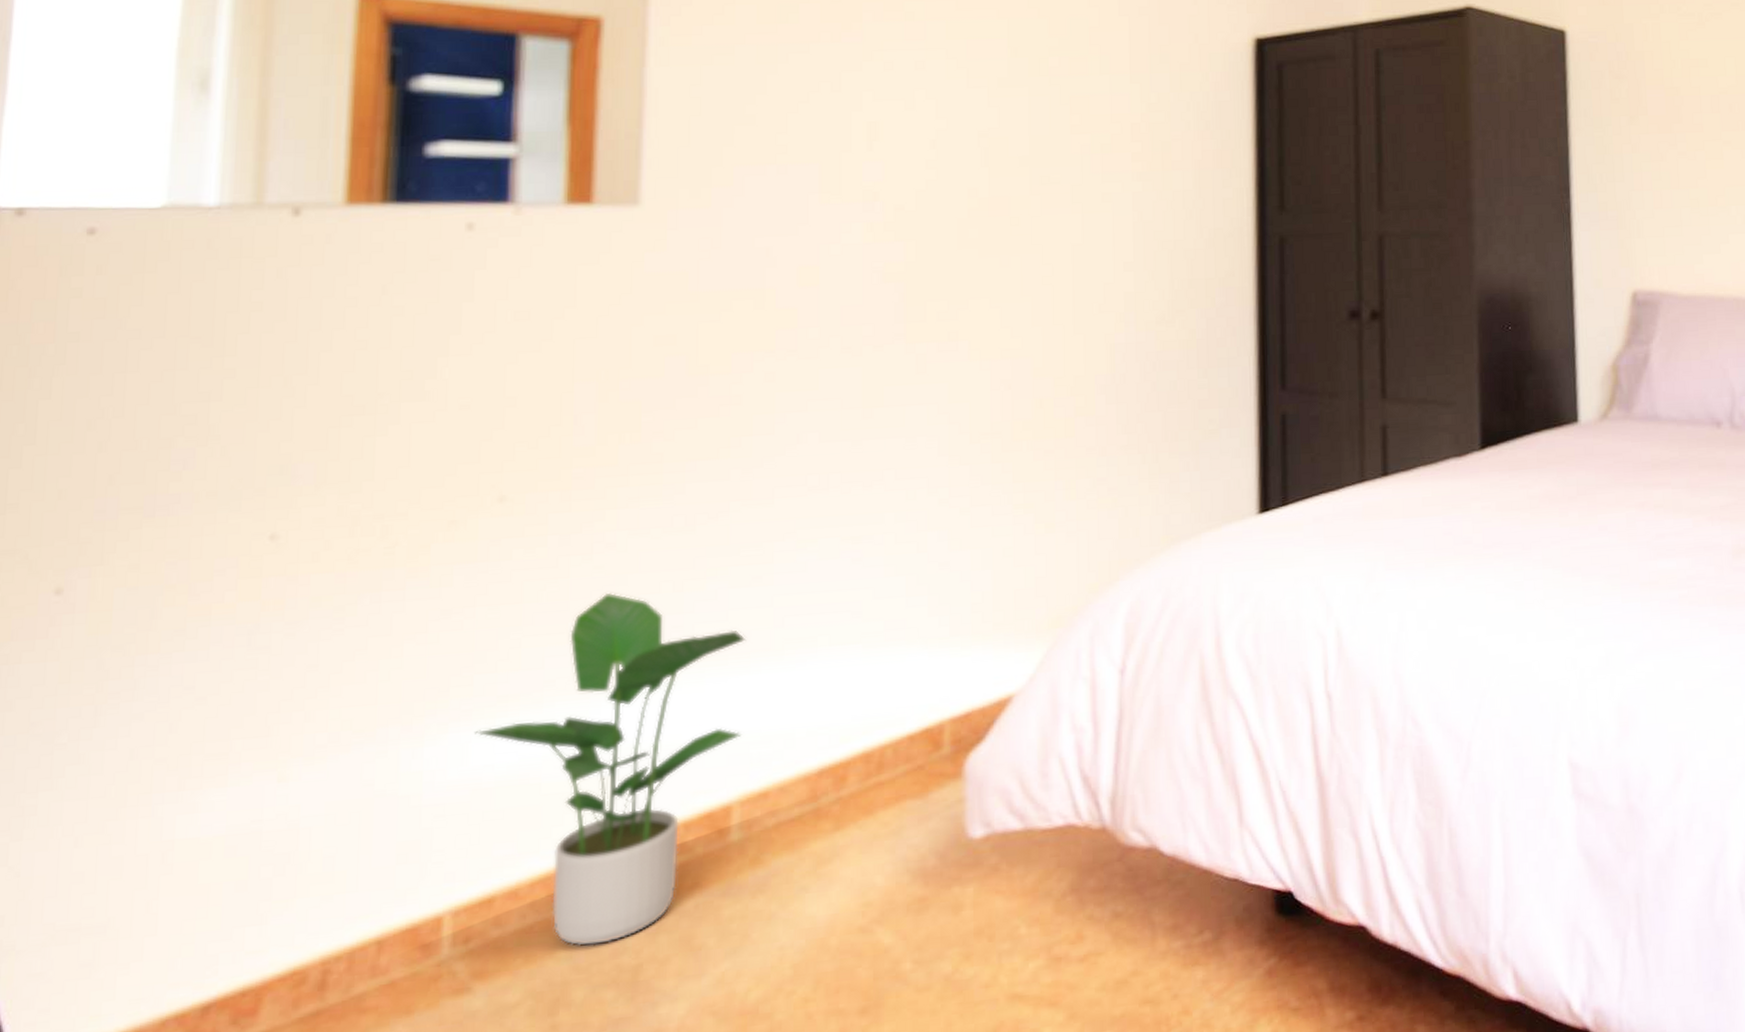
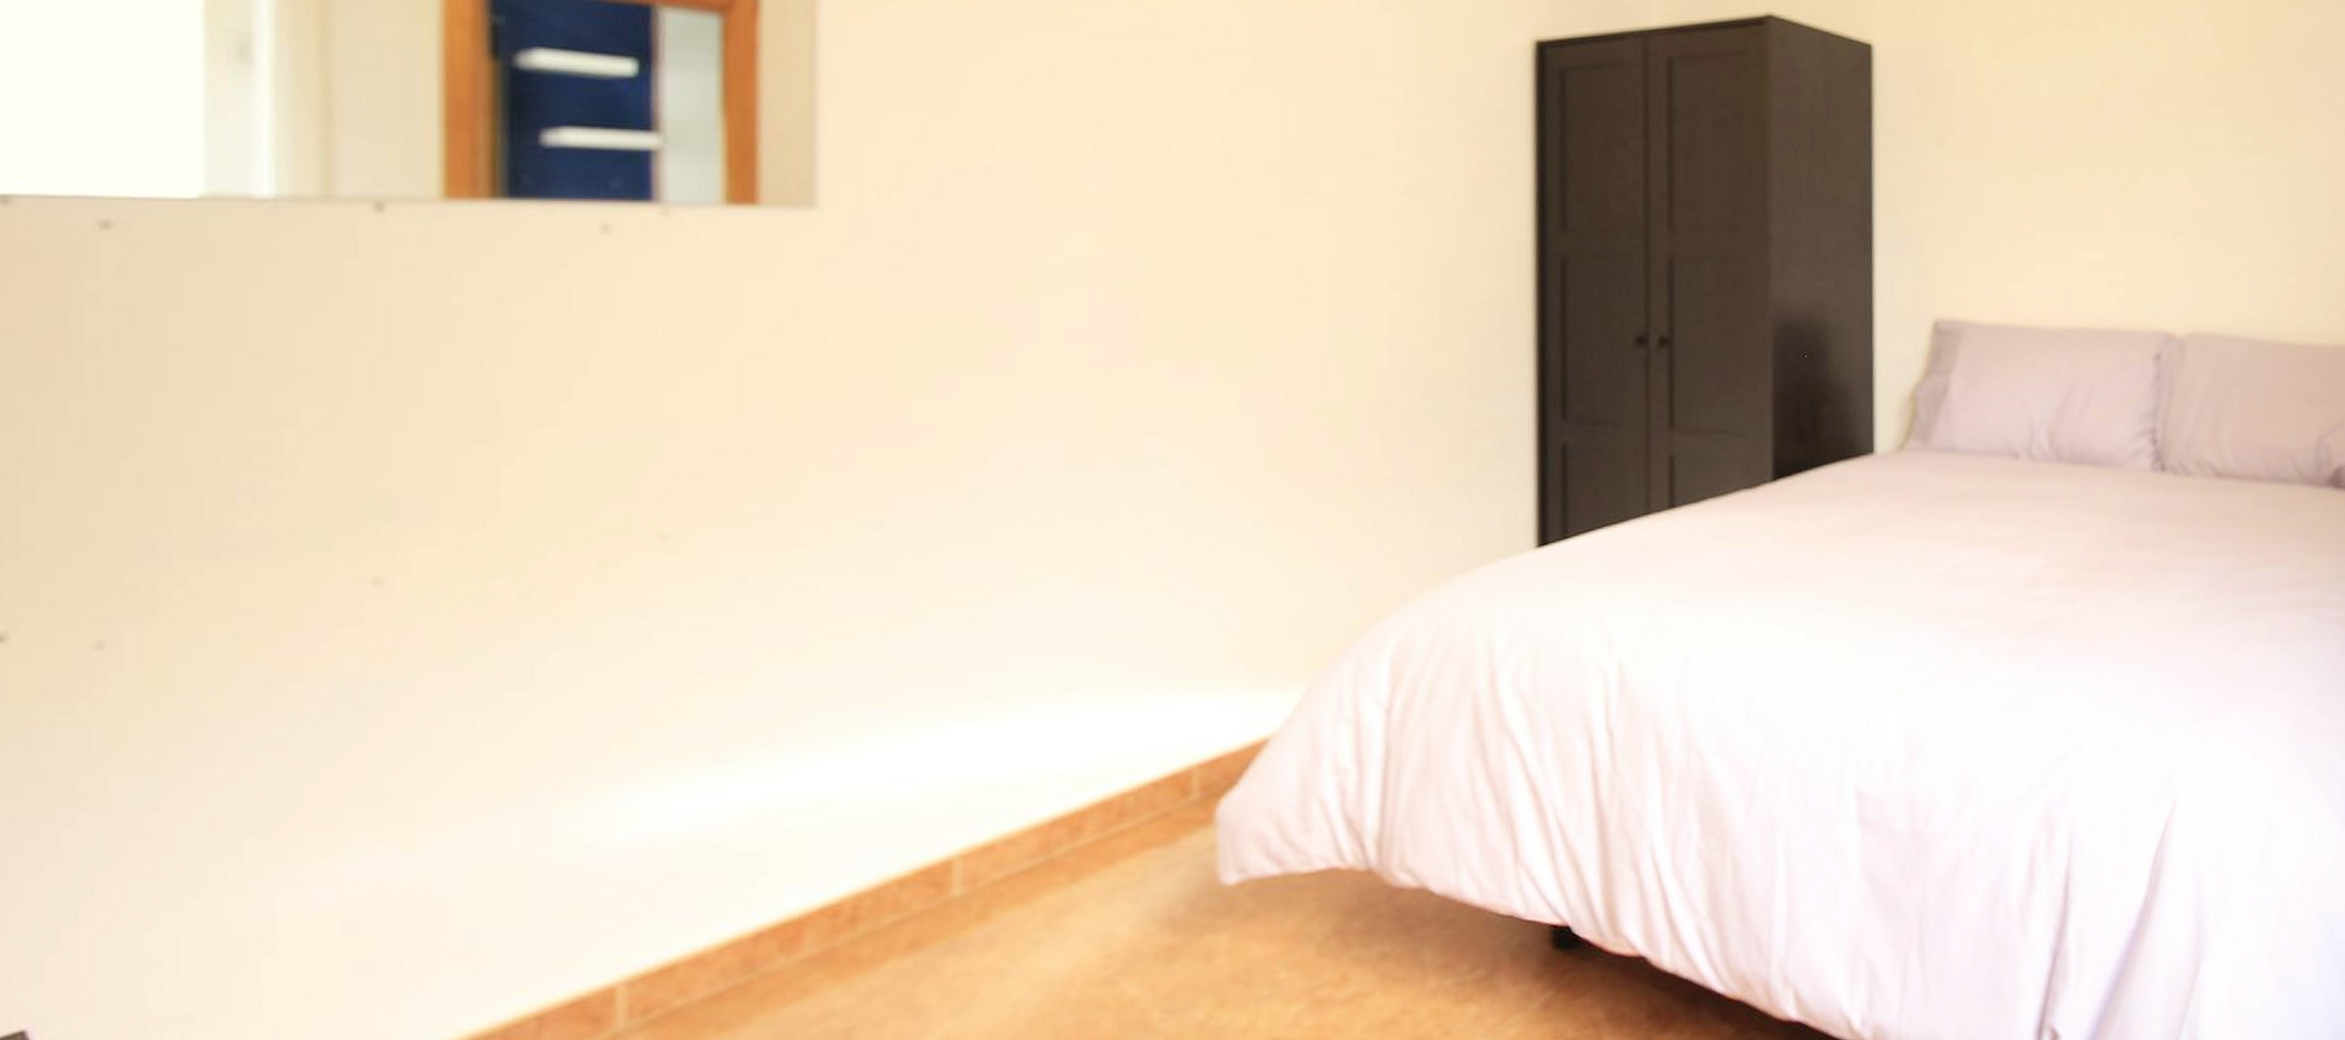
potted plant: present [473,592,747,947] -> none [641,637,964,1012]

